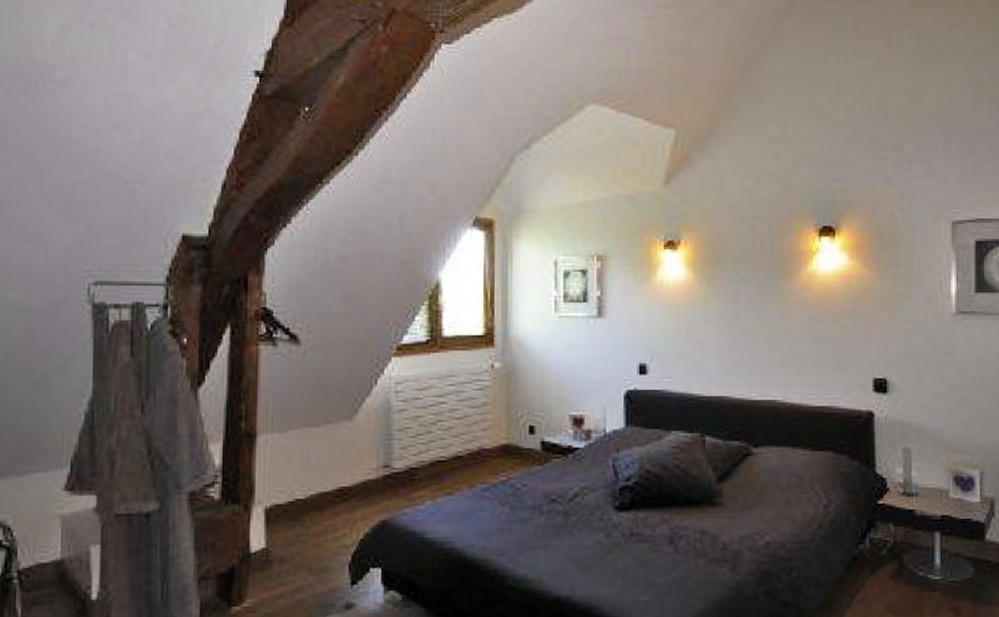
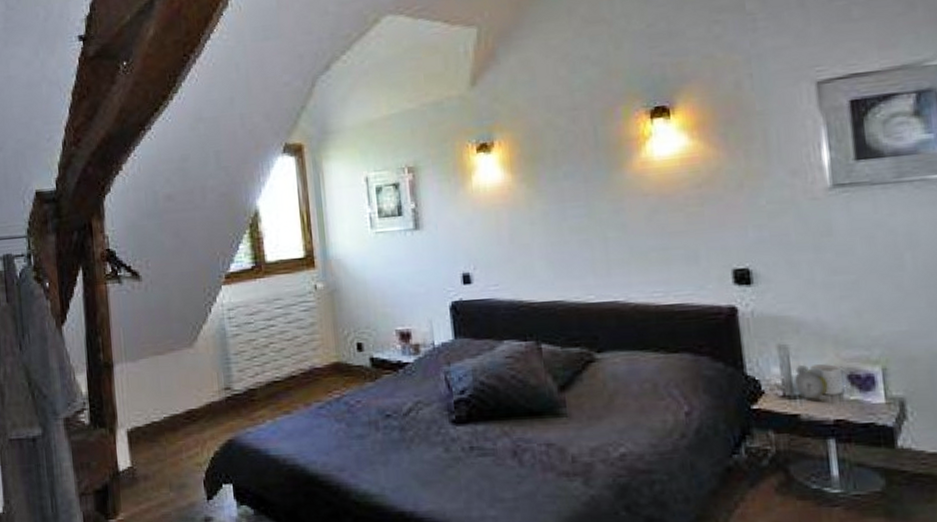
alarm clock: none [913,467,940,500] -> present [794,365,830,403]
mug: none [926,465,953,494] -> present [810,363,848,395]

